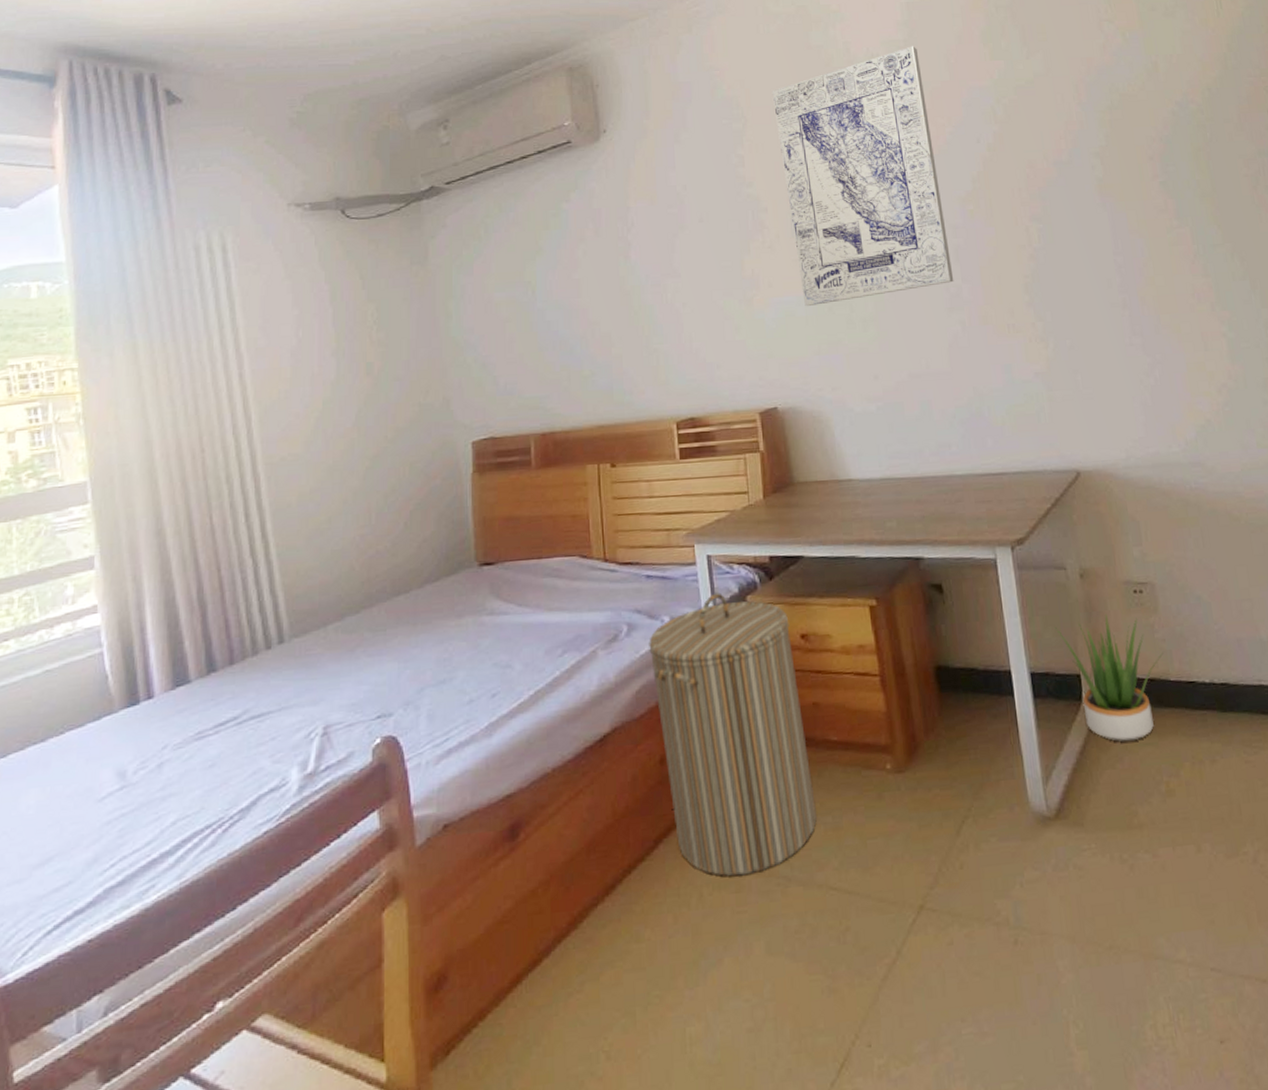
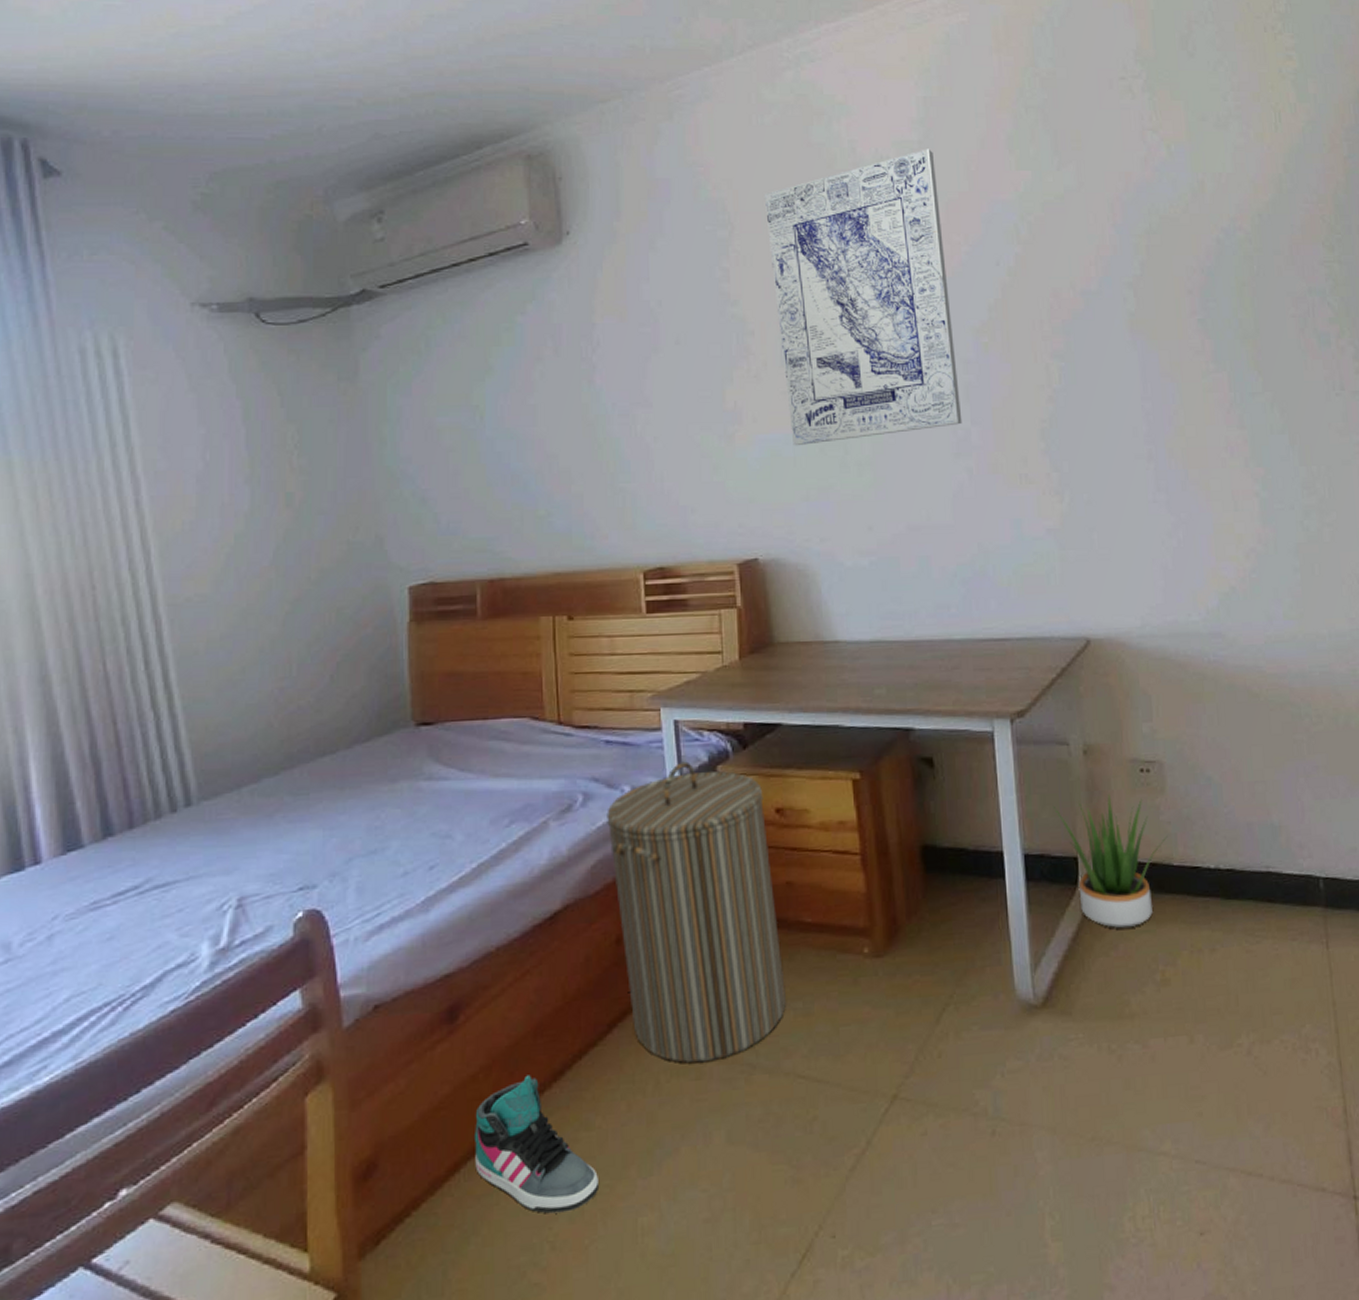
sneaker: none [535,889,649,1024] -> present [475,1075,598,1214]

